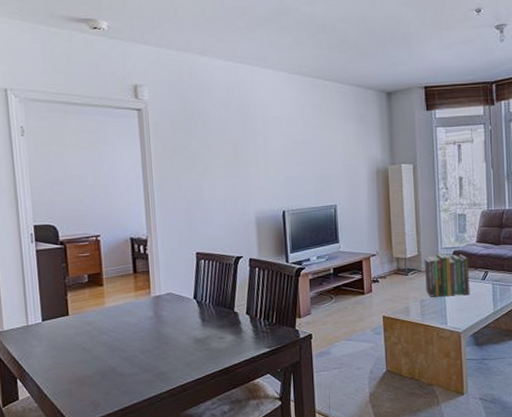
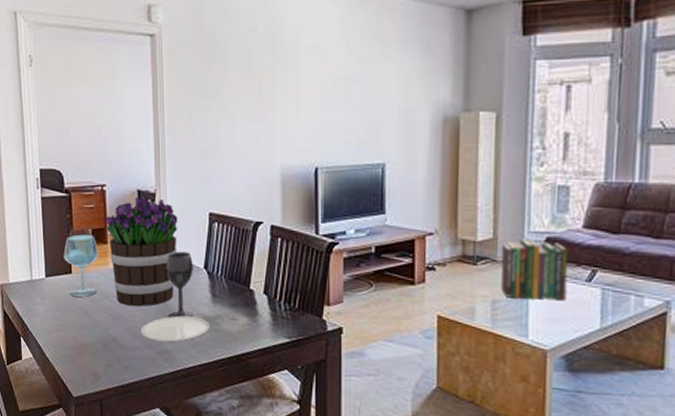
wine glass: none [60,280,95,336] -> present [63,234,99,298]
bouquet: none [100,243,169,338] -> present [105,196,178,306]
plate: none [137,340,201,366] -> present [140,315,209,343]
wine glass: none [159,286,187,344] -> present [166,251,194,318]

